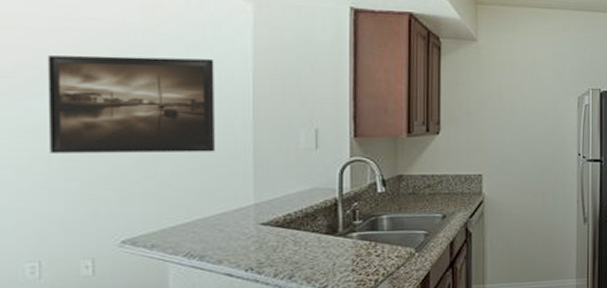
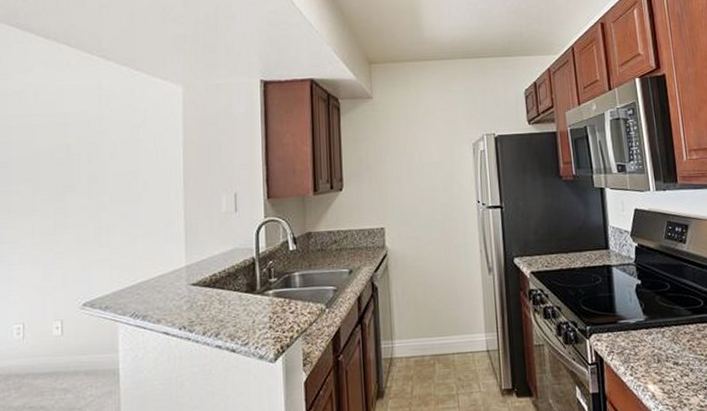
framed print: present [47,55,215,153] -> none [32,138,154,229]

